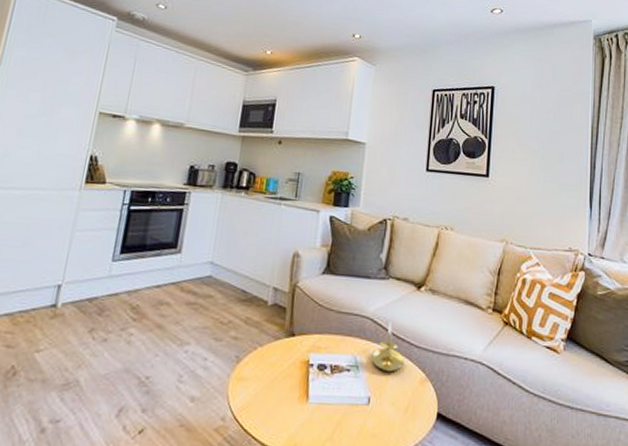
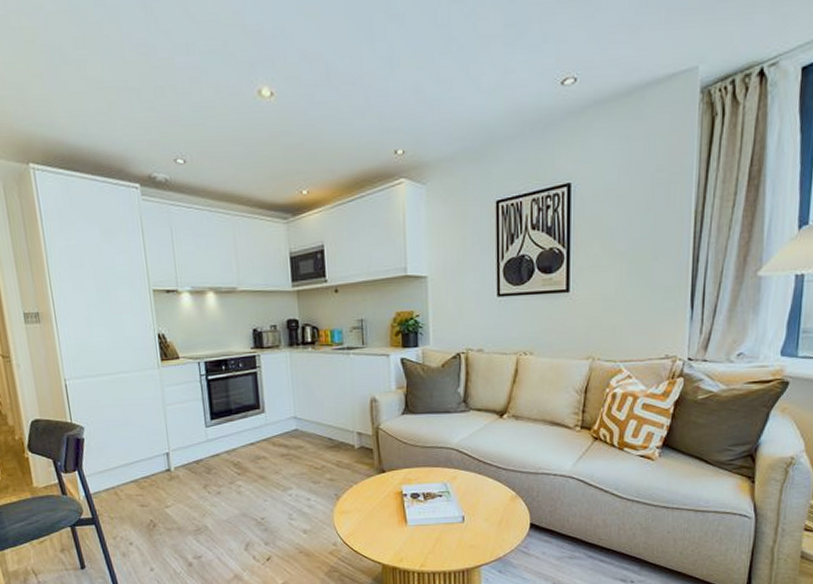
candle holder: present [371,322,404,373] -> none [461,450,493,494]

